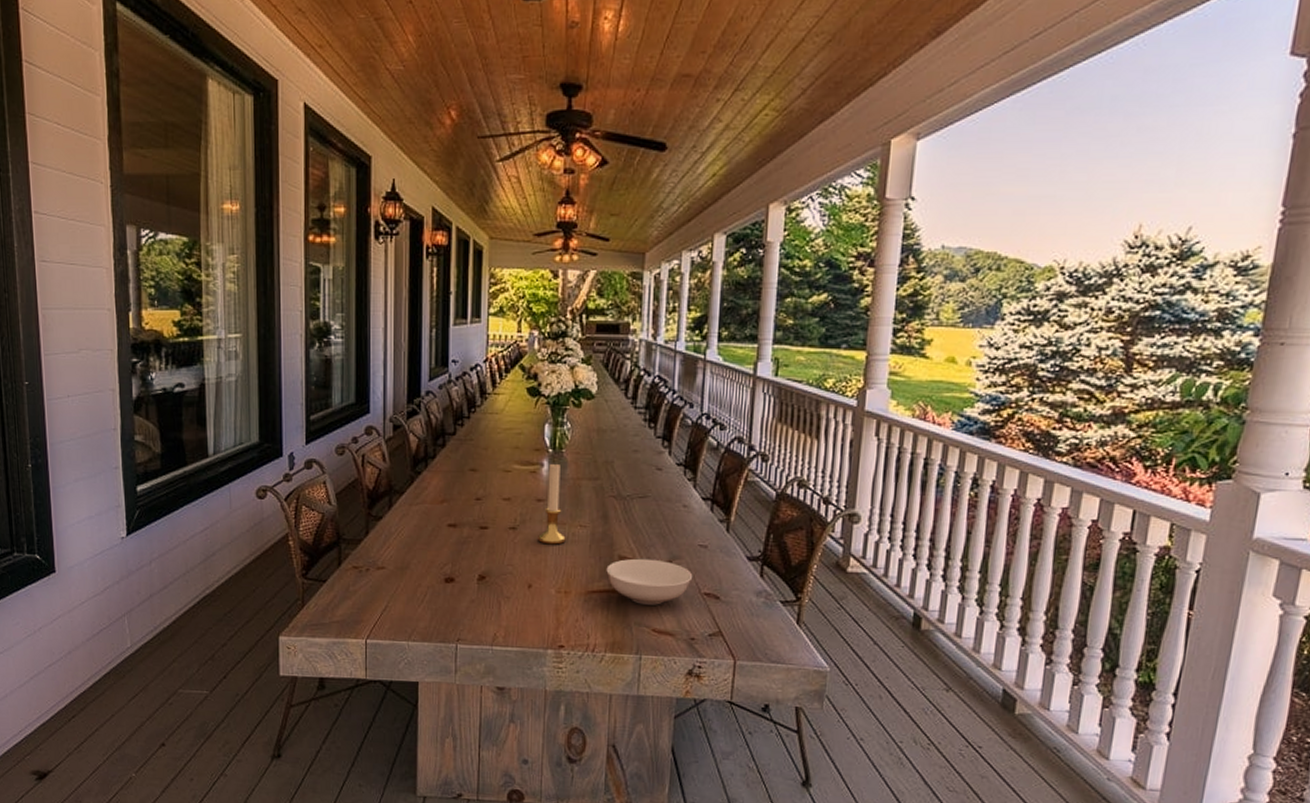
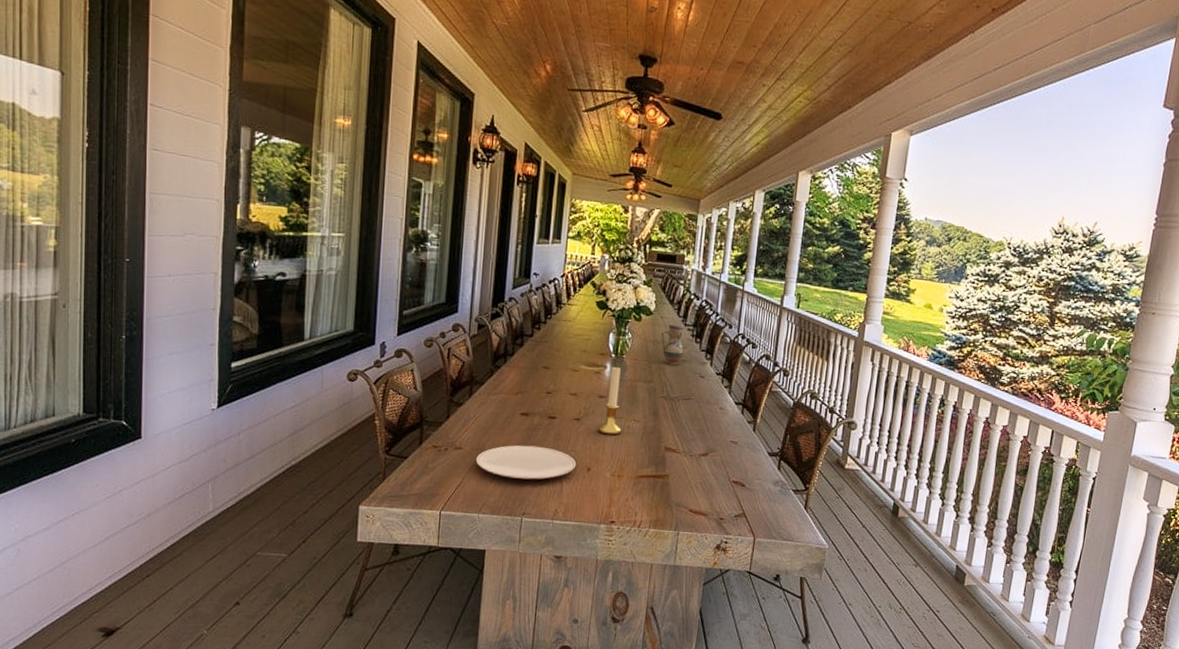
plate: none [401,561,515,601] -> present [476,445,577,480]
bowl: present [606,558,693,605] -> none [654,450,725,490]
pitcher: none [607,407,635,459] -> present [661,323,685,366]

